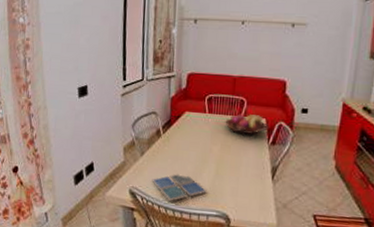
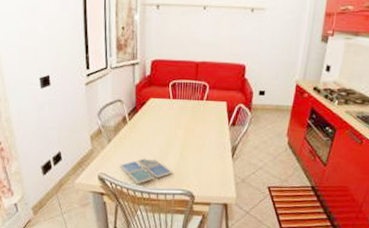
fruit basket: present [225,114,269,136] -> none [188,98,229,118]

